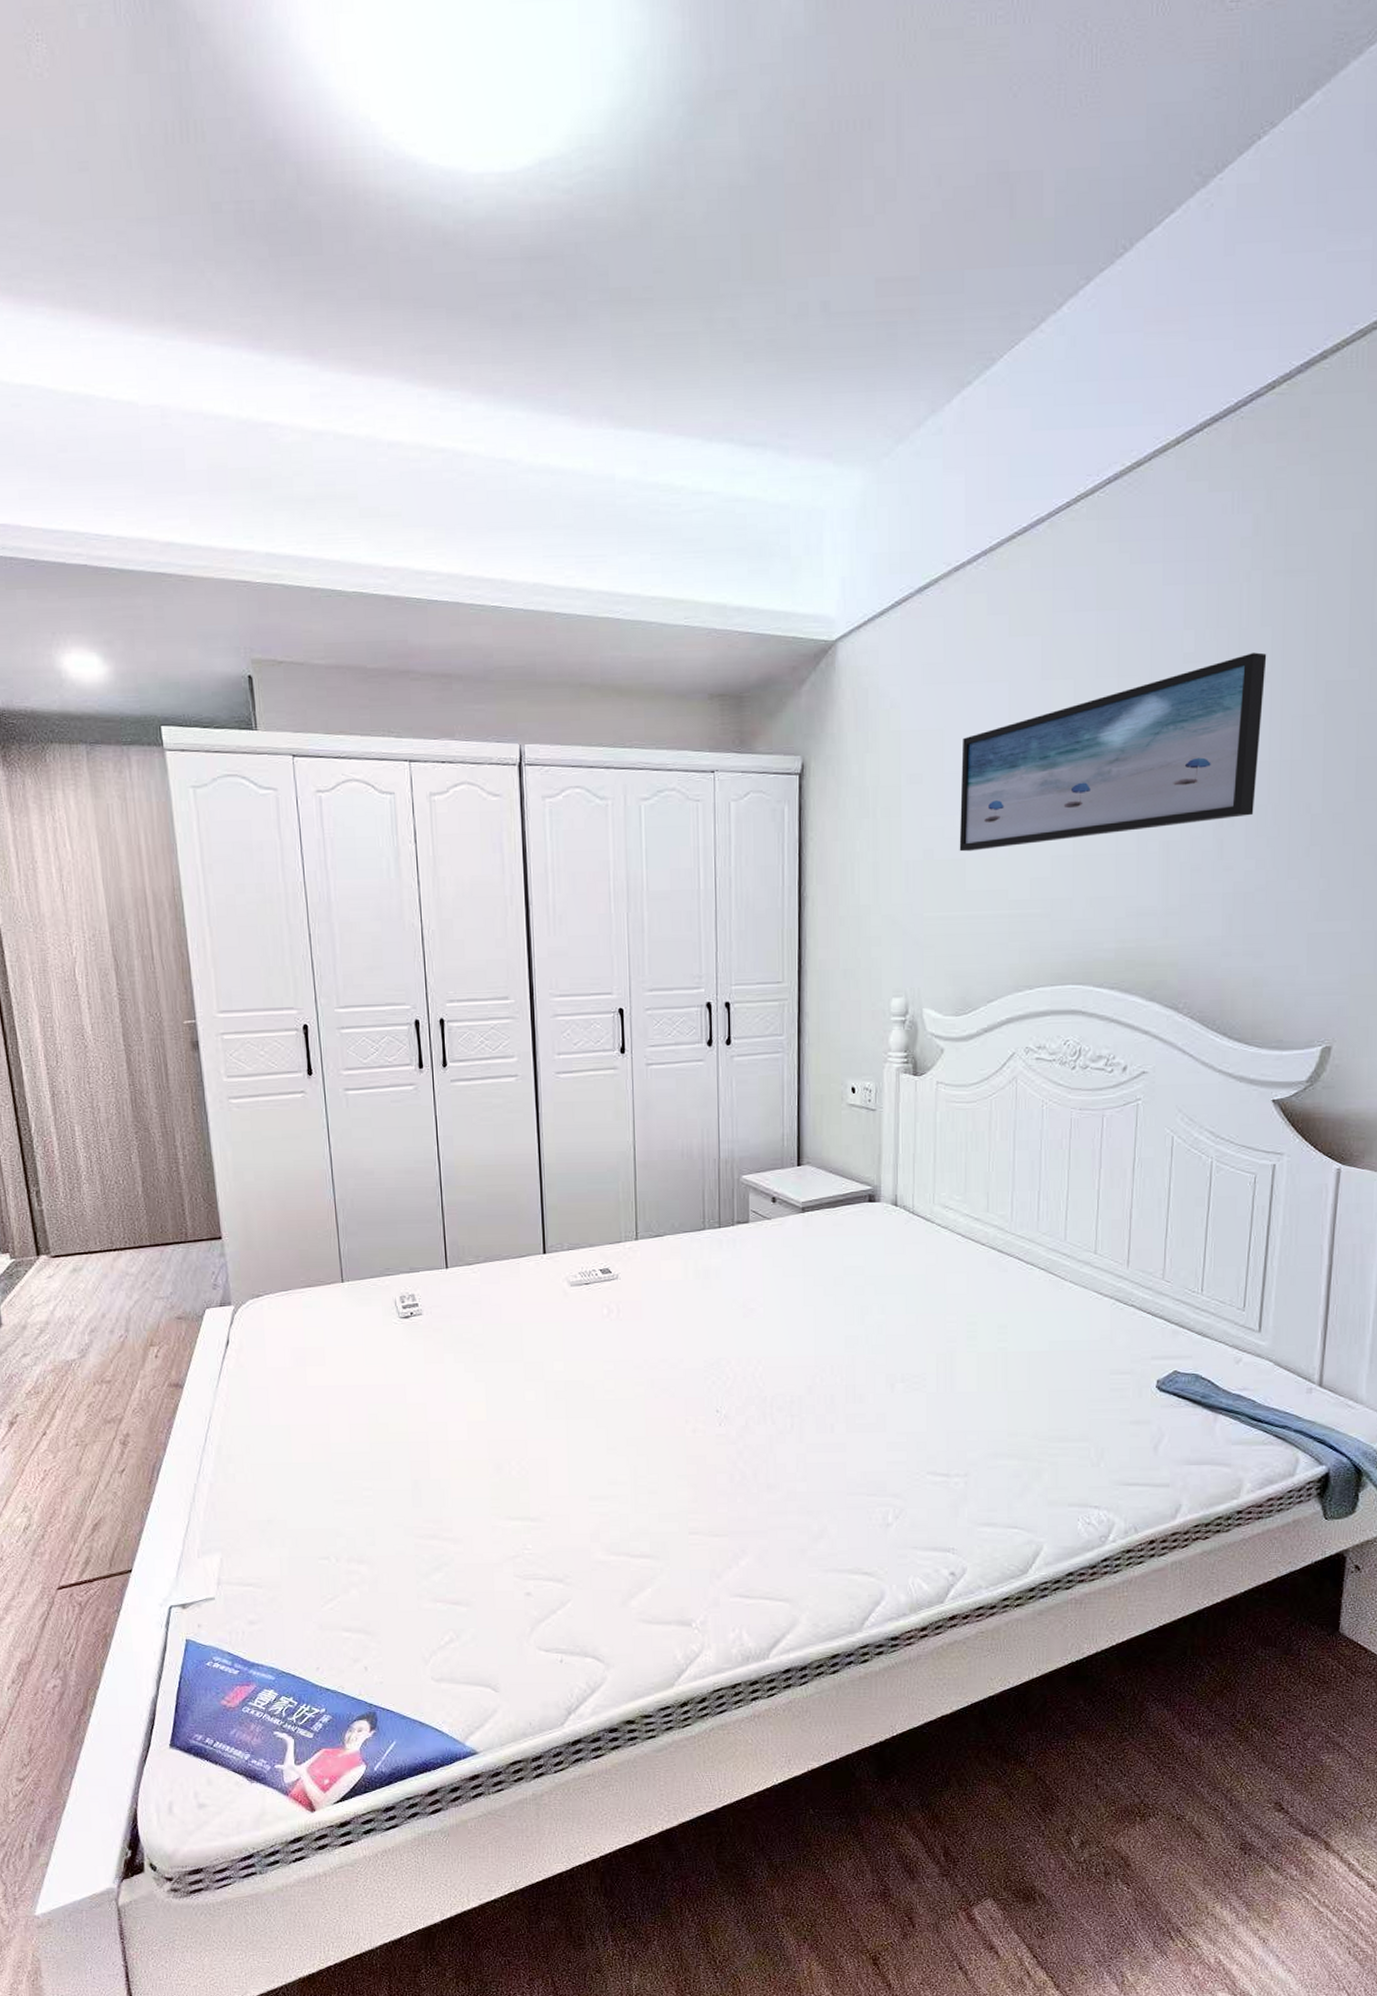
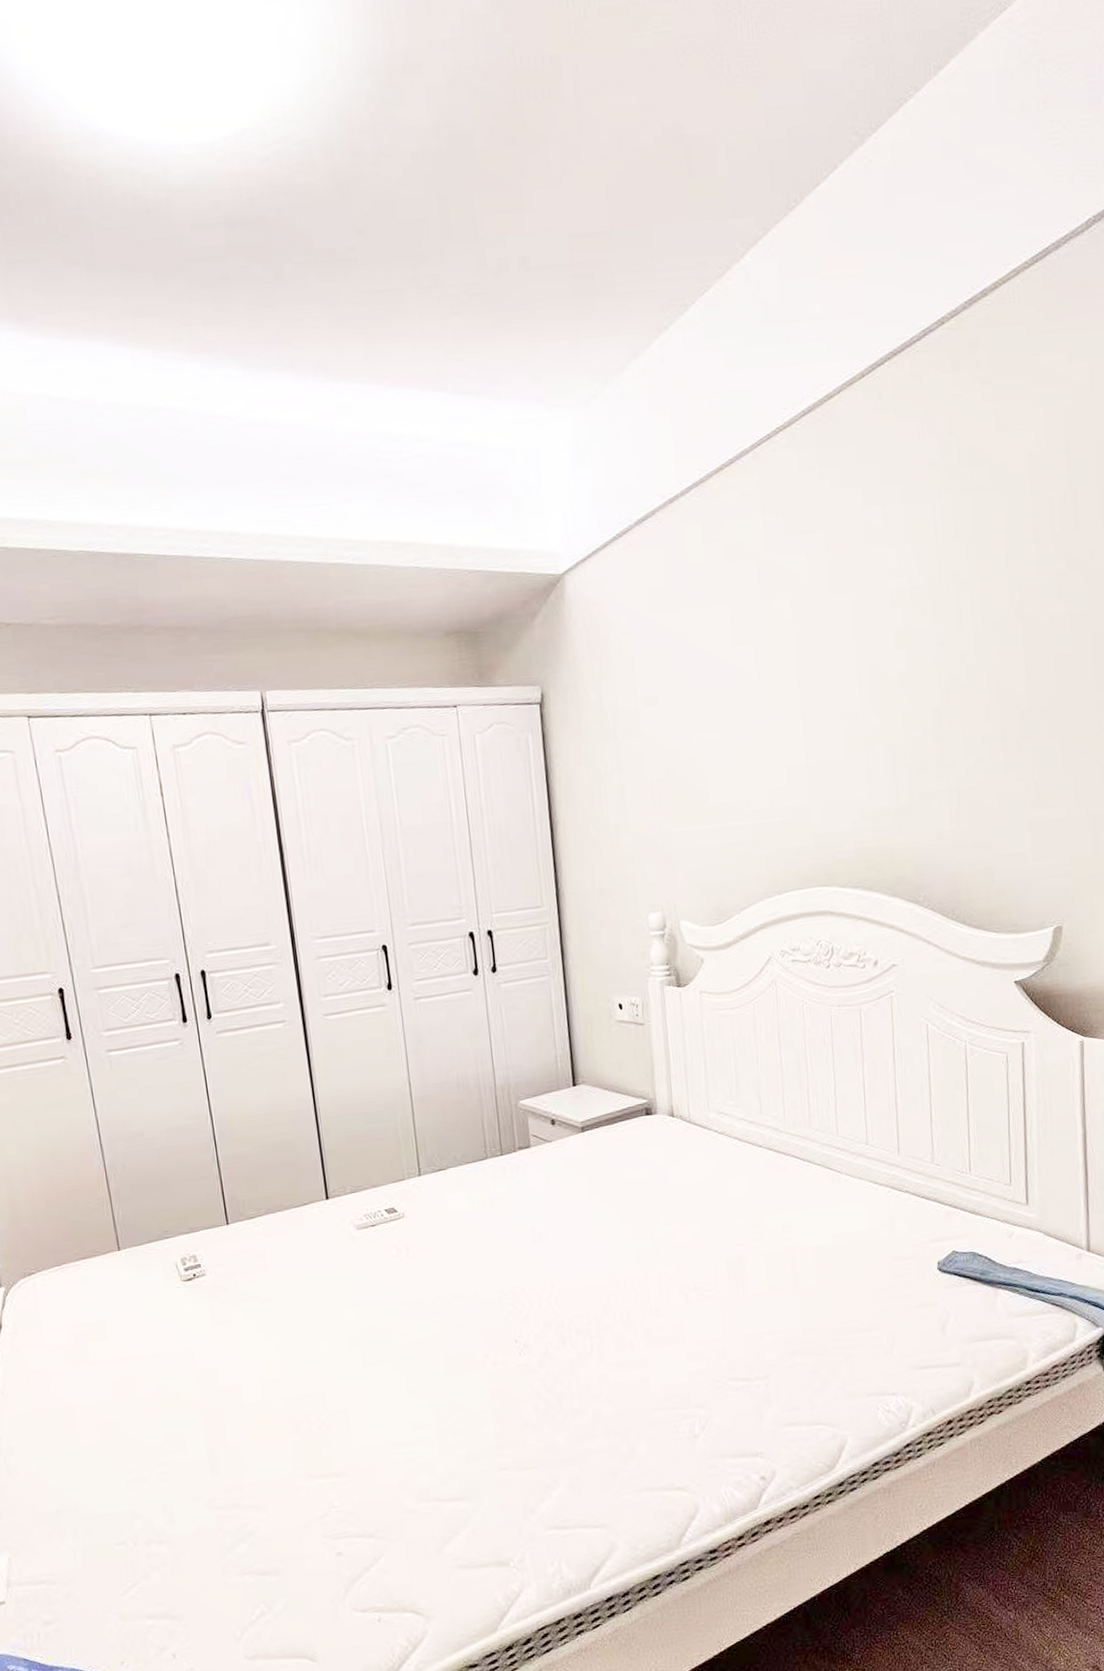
wall art: present [959,652,1267,852] -> none [692,564,968,768]

